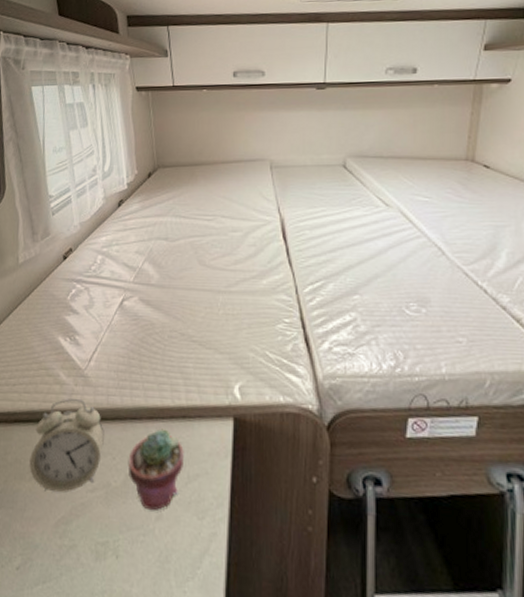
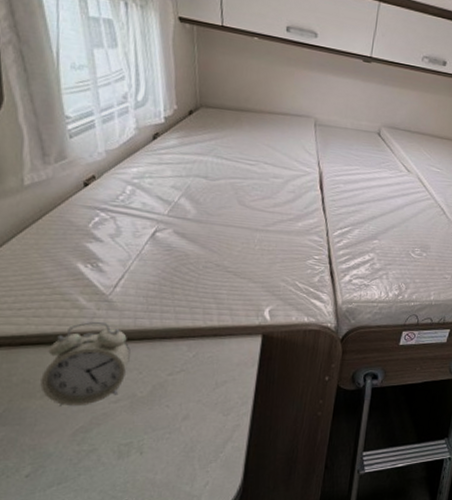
potted succulent: present [128,429,184,511] -> none [155,346,214,413]

